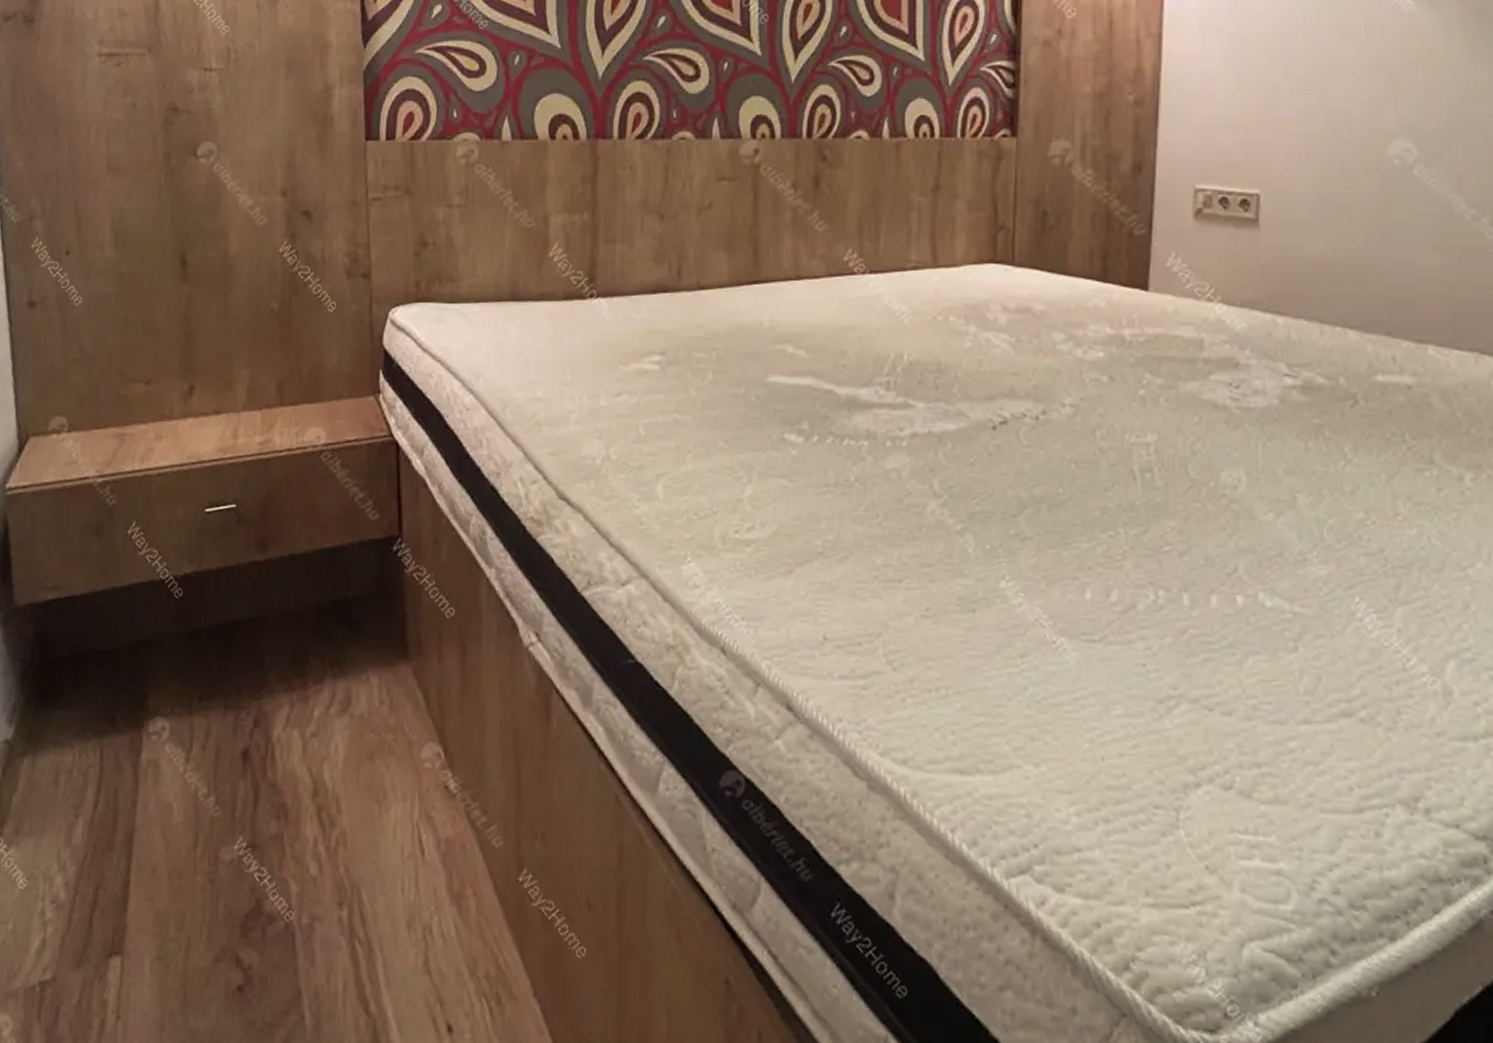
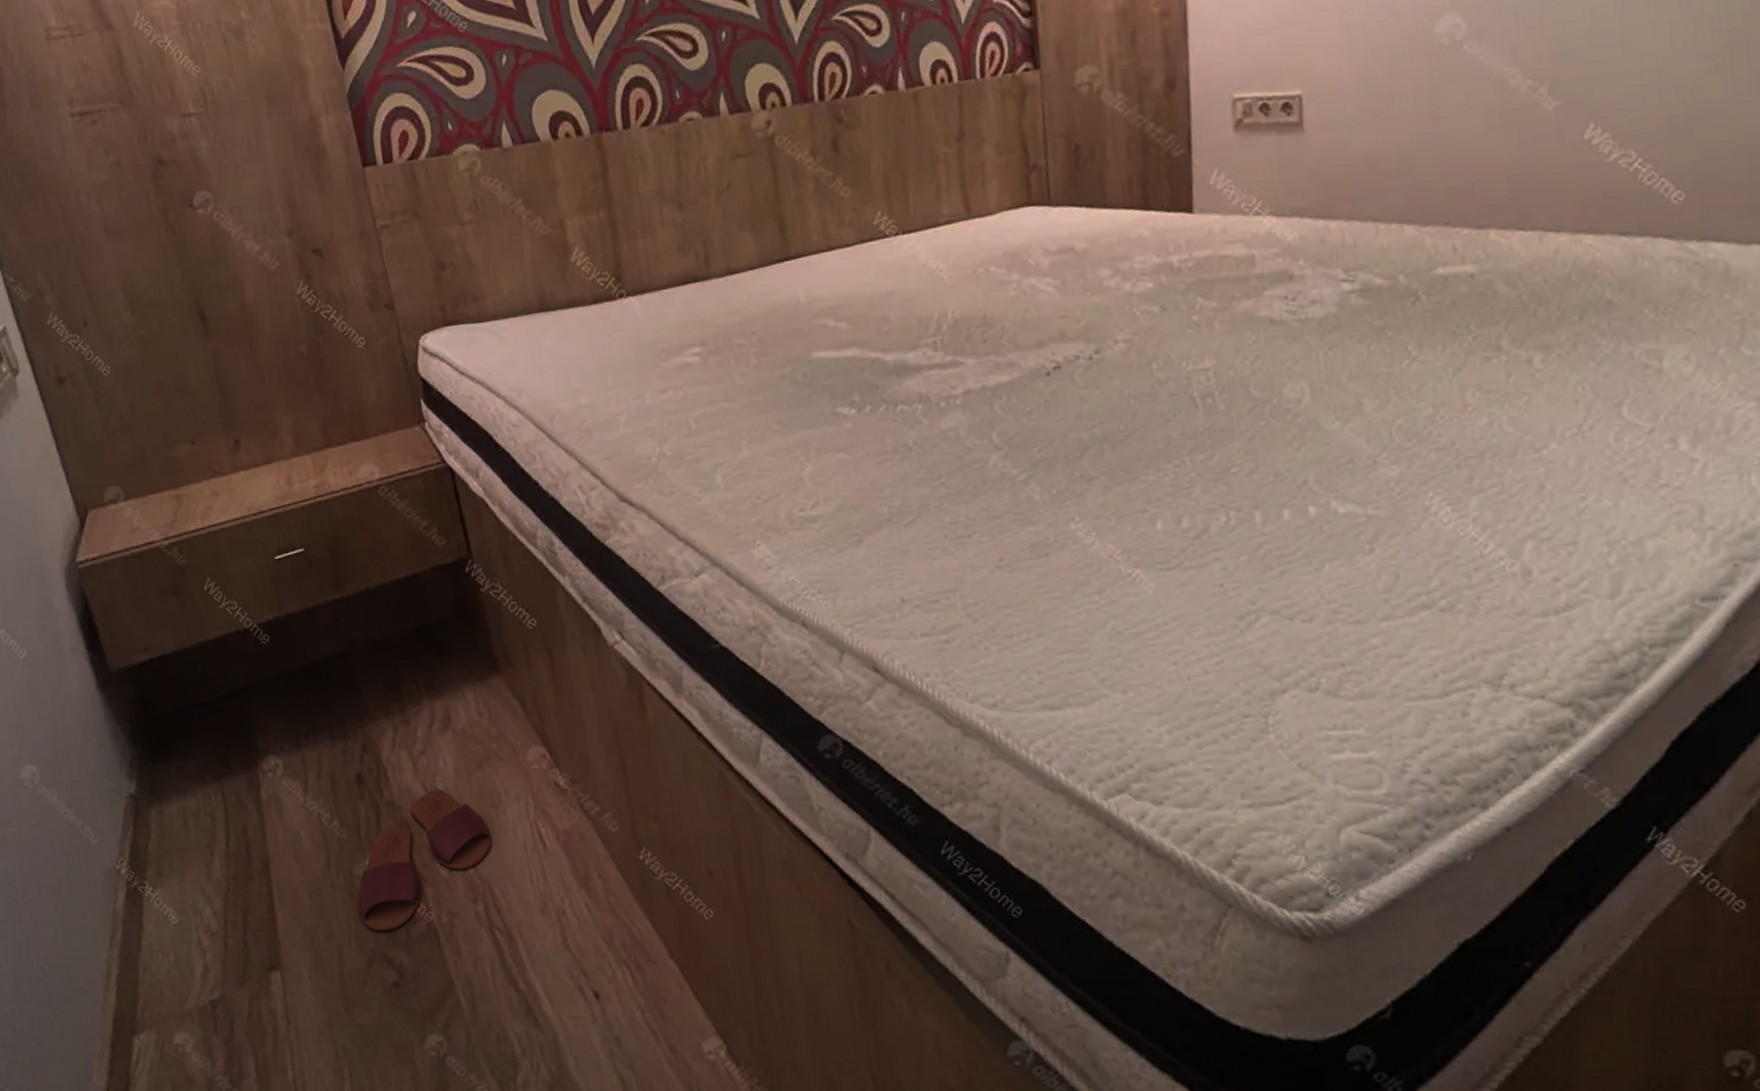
slippers: none [217,776,370,928] -> present [358,789,492,932]

